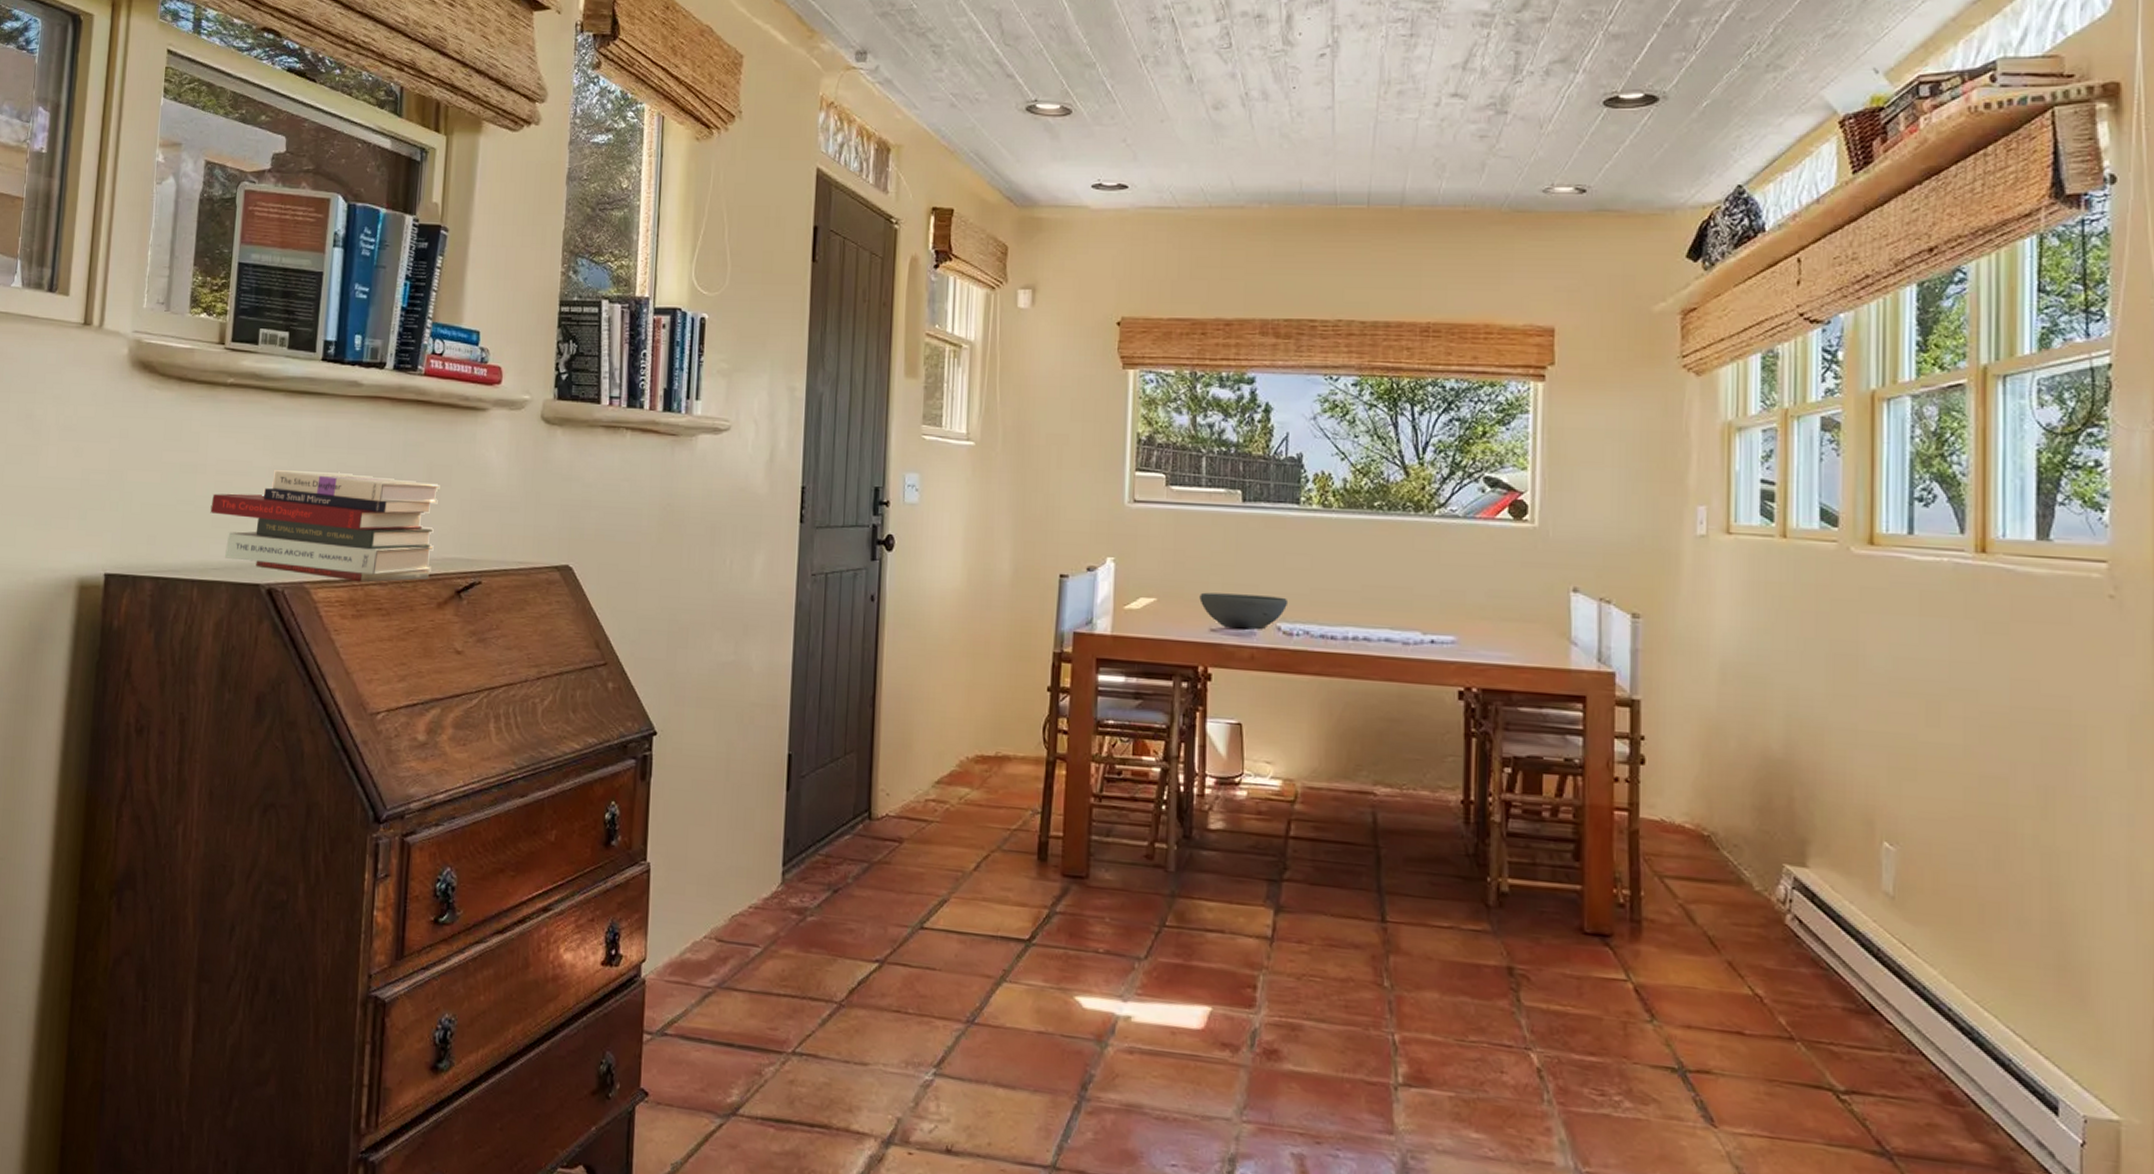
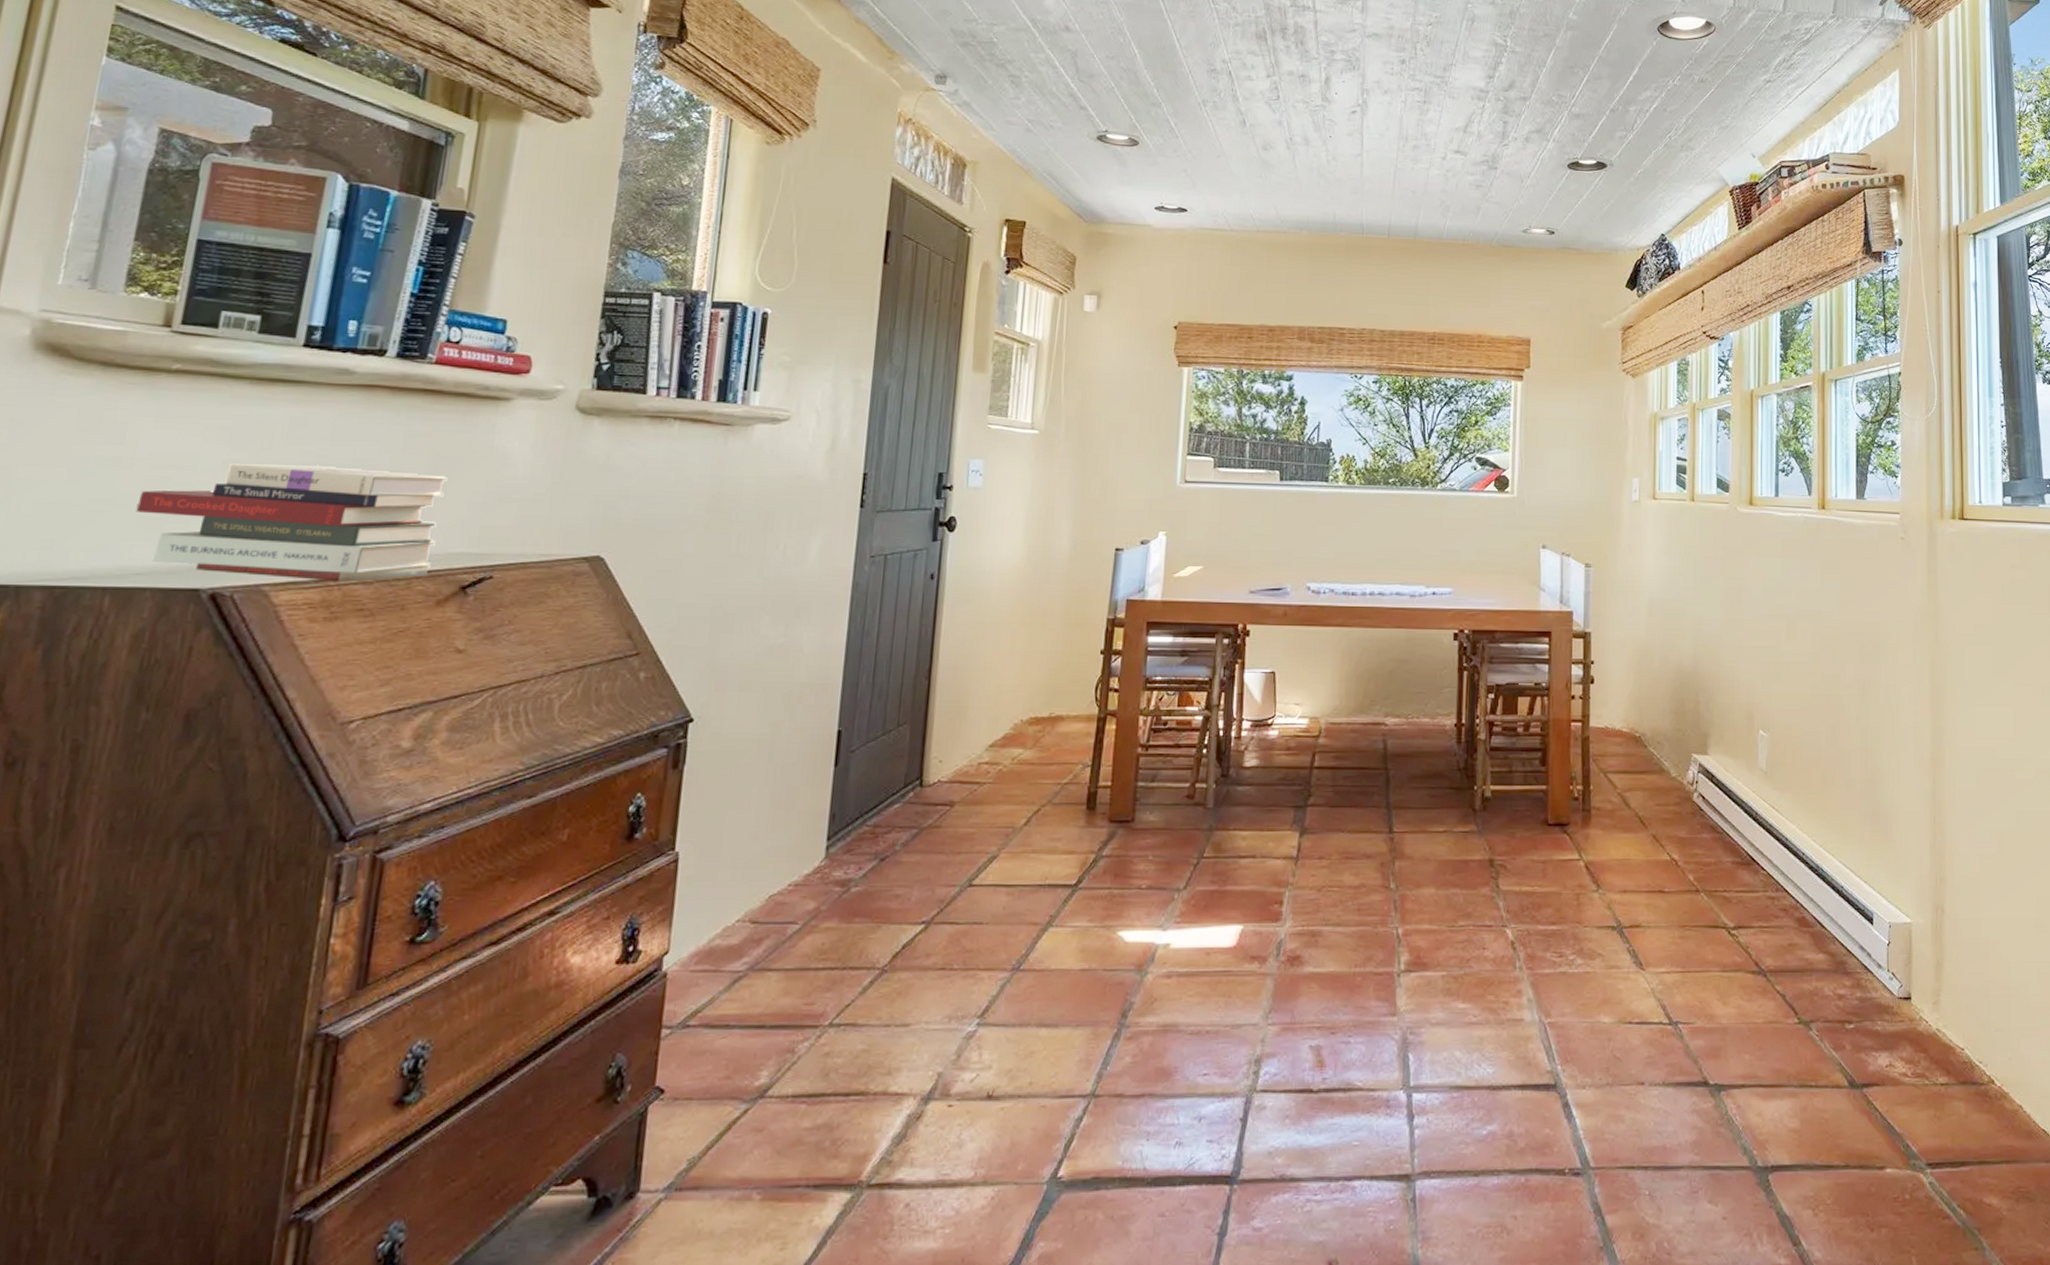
bowl: present [1199,592,1289,630] -> none [1241,559,1317,590]

